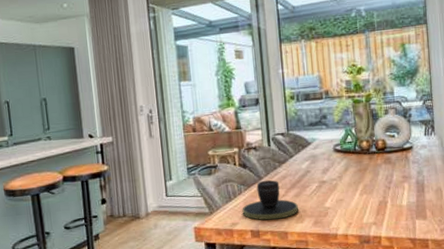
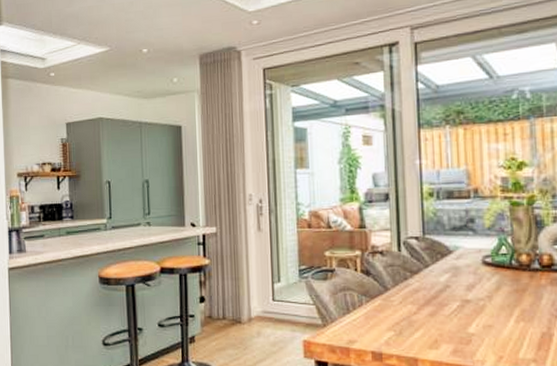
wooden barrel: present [242,180,298,220] -> none [362,292,433,342]

